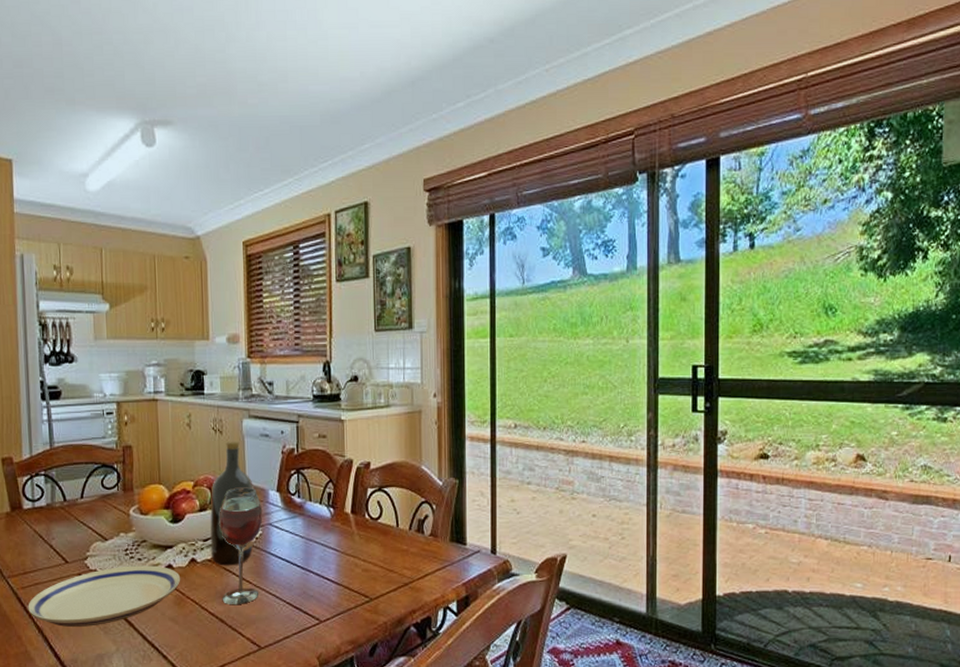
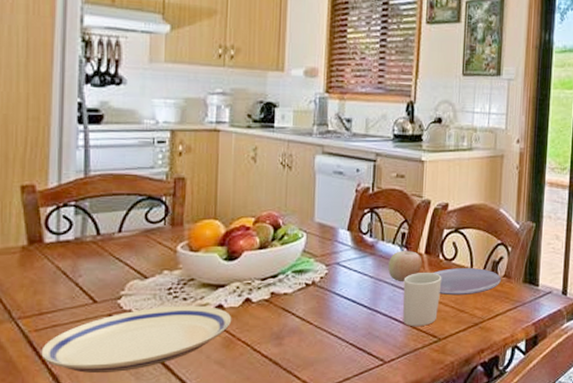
wine bottle: present [209,442,254,566] -> none [268,178,322,306]
wineglass: present [219,487,263,605] -> none [278,225,331,347]
fruit: none [317,507,349,541] -> present [388,247,422,281]
mug: none [332,532,370,587] -> present [403,273,442,327]
plate: none [361,527,427,555] -> present [433,268,501,296]

